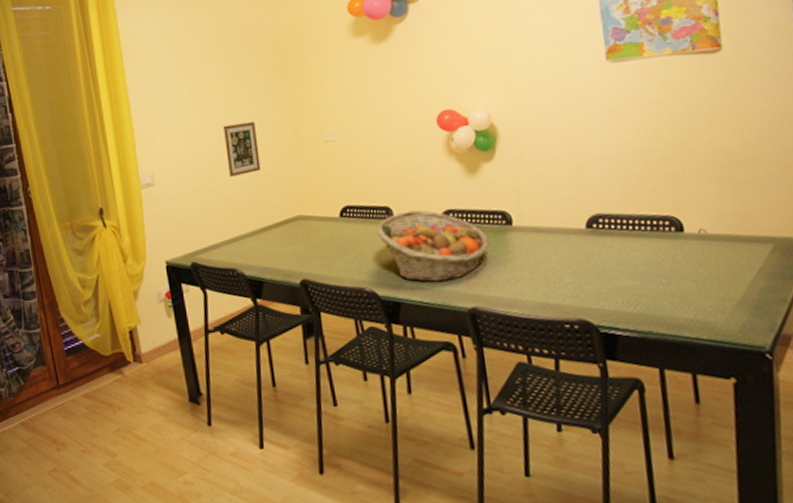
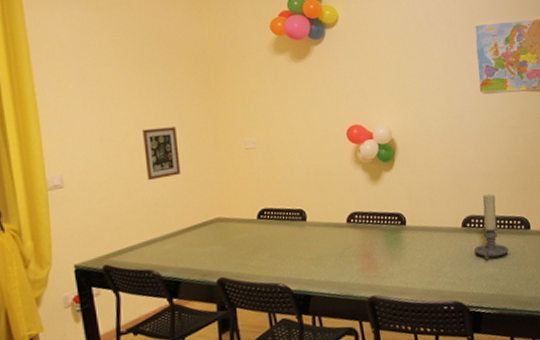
fruit basket: present [376,210,490,282] -> none [291,212,387,276]
candle holder: none [603,186,653,269] -> present [473,193,509,260]

